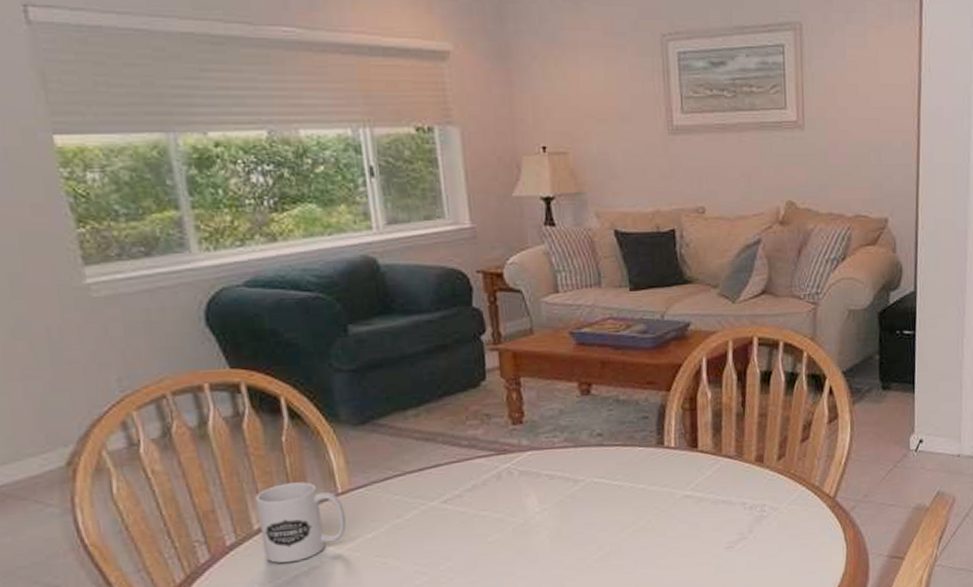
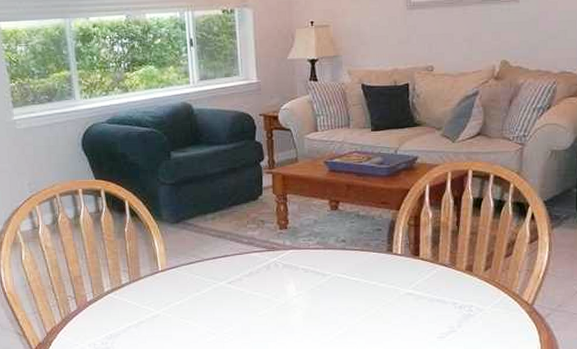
mug: present [255,482,346,564] -> none [106,261,163,317]

